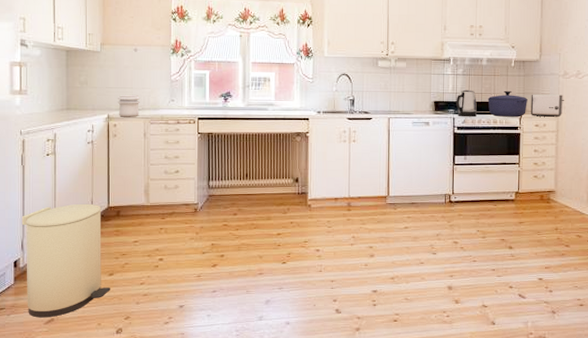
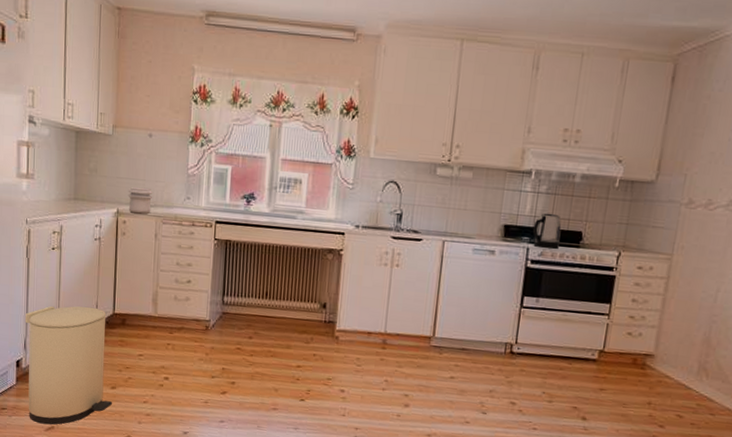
cooking pot: present [487,90,528,117] -> none [575,218,632,255]
toaster: present [530,94,564,118] -> none [633,226,684,260]

